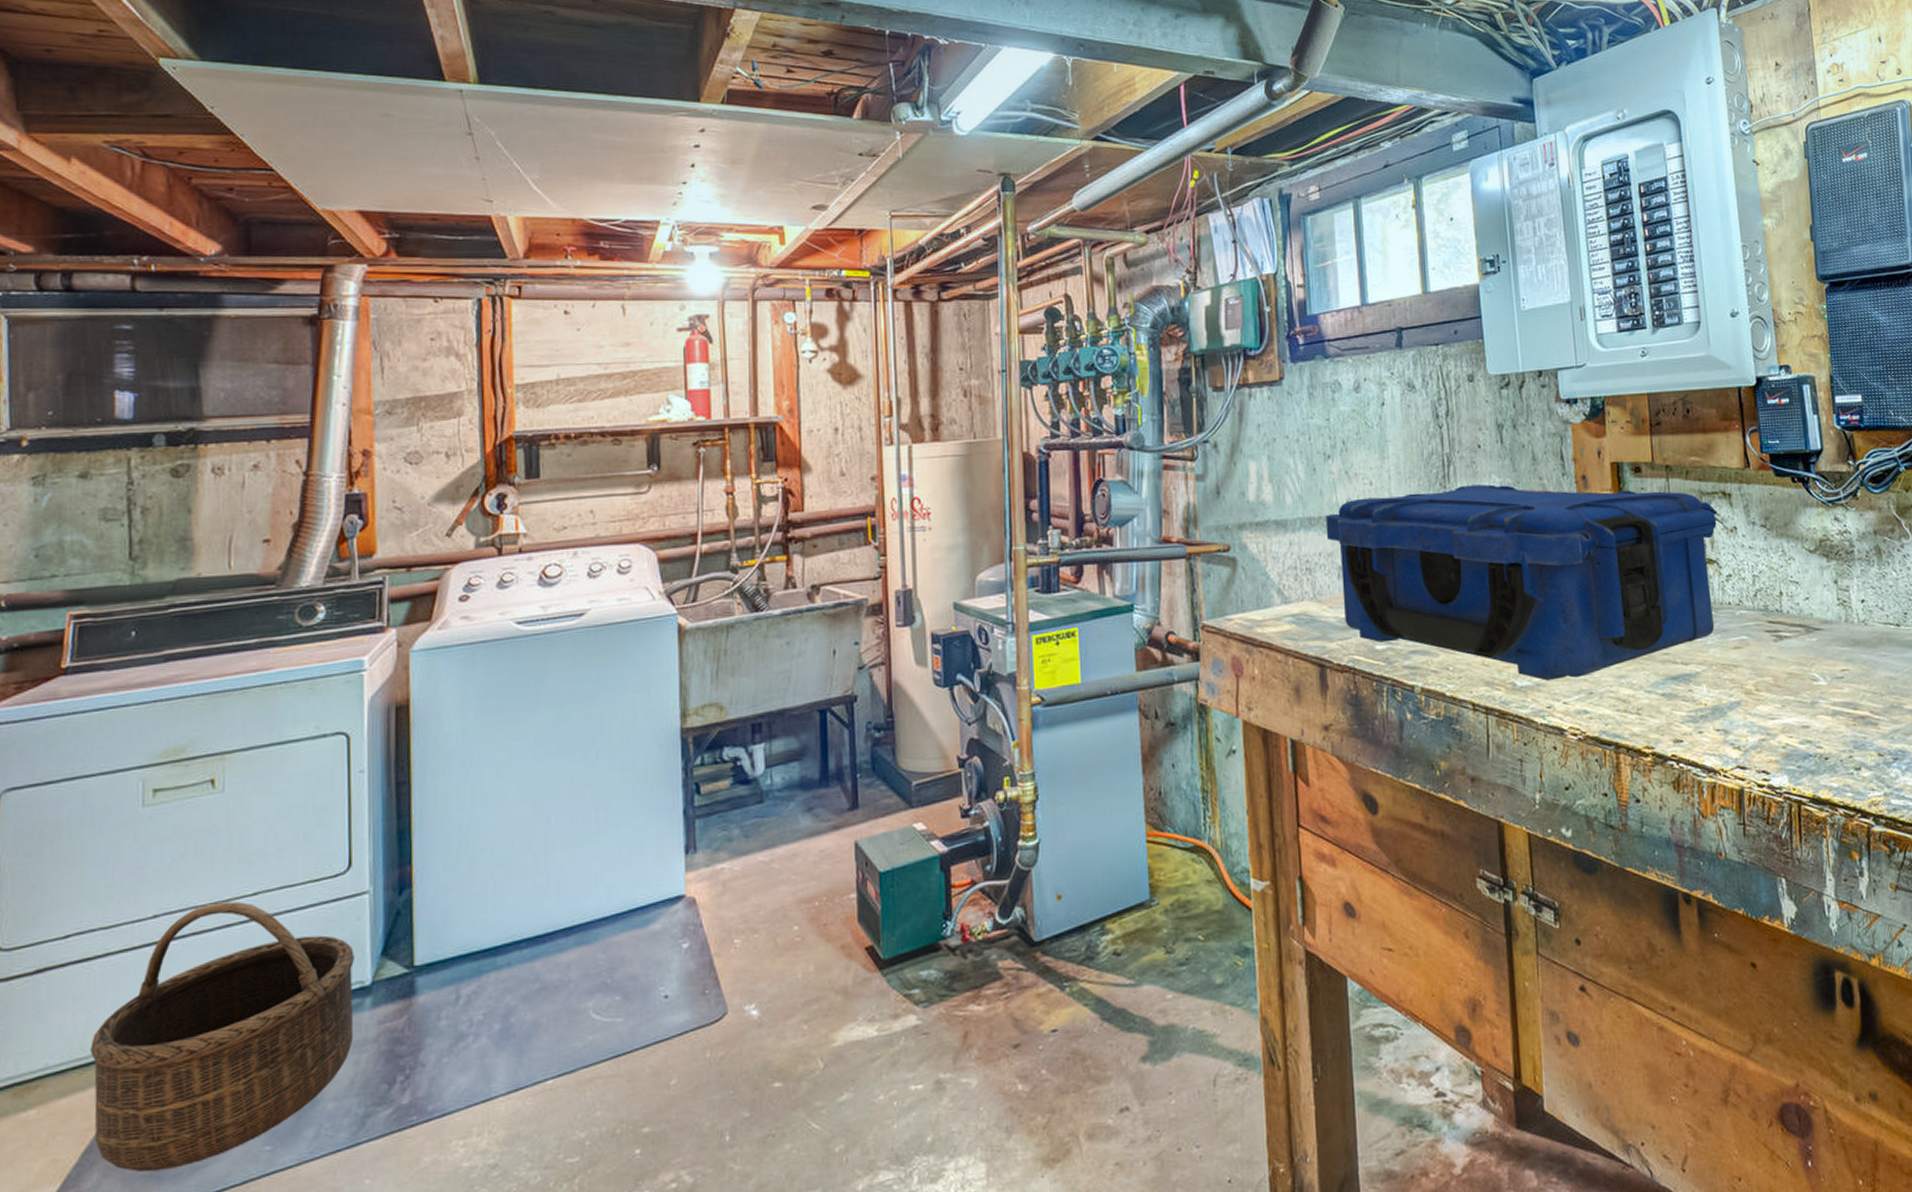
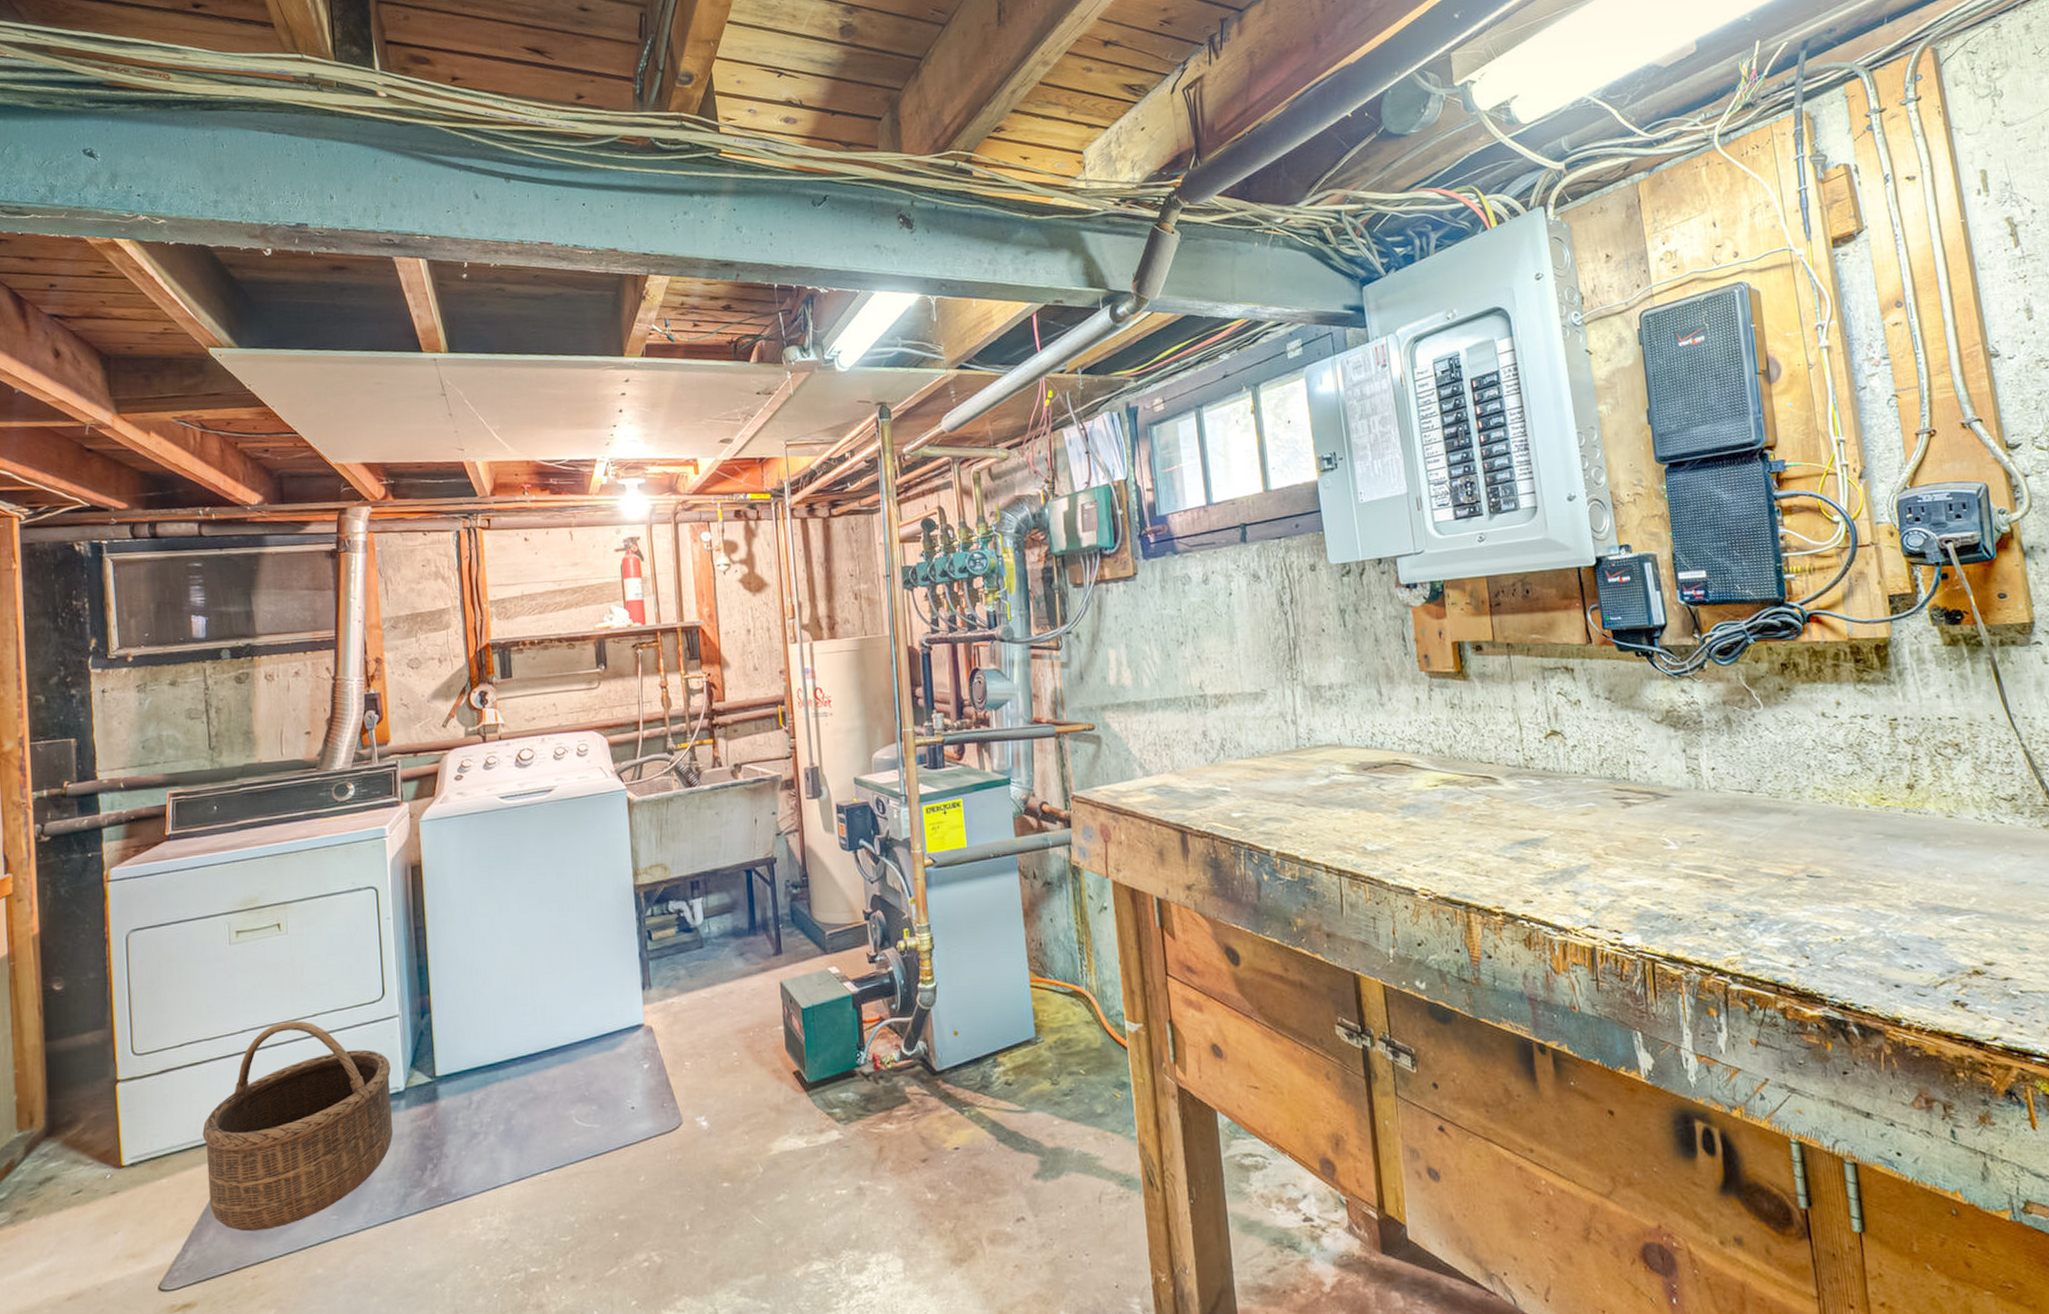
toolbox: present [1325,484,1718,681] -> none [1181,665,1561,845]

